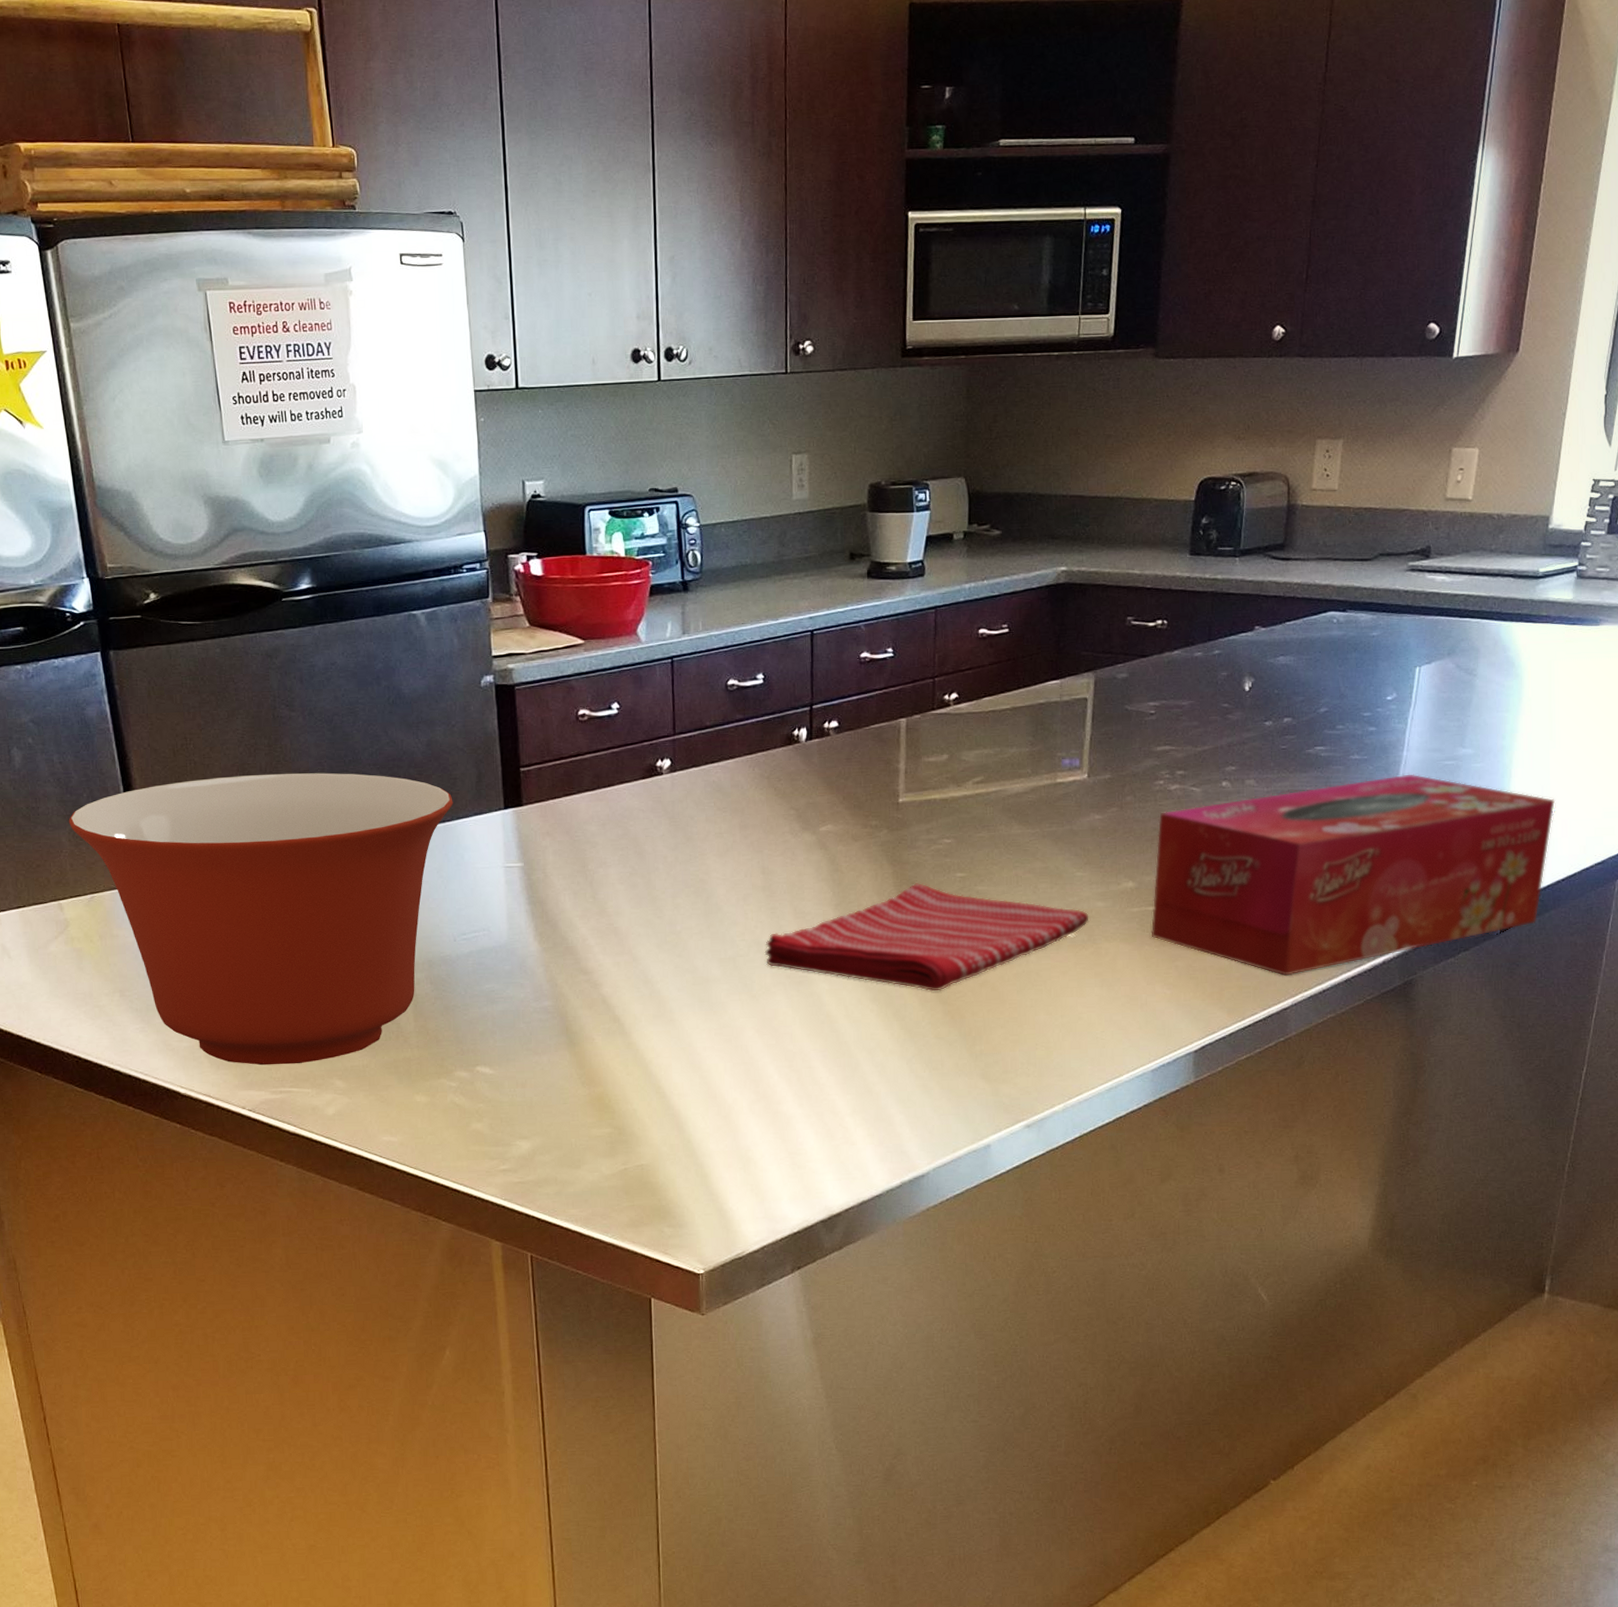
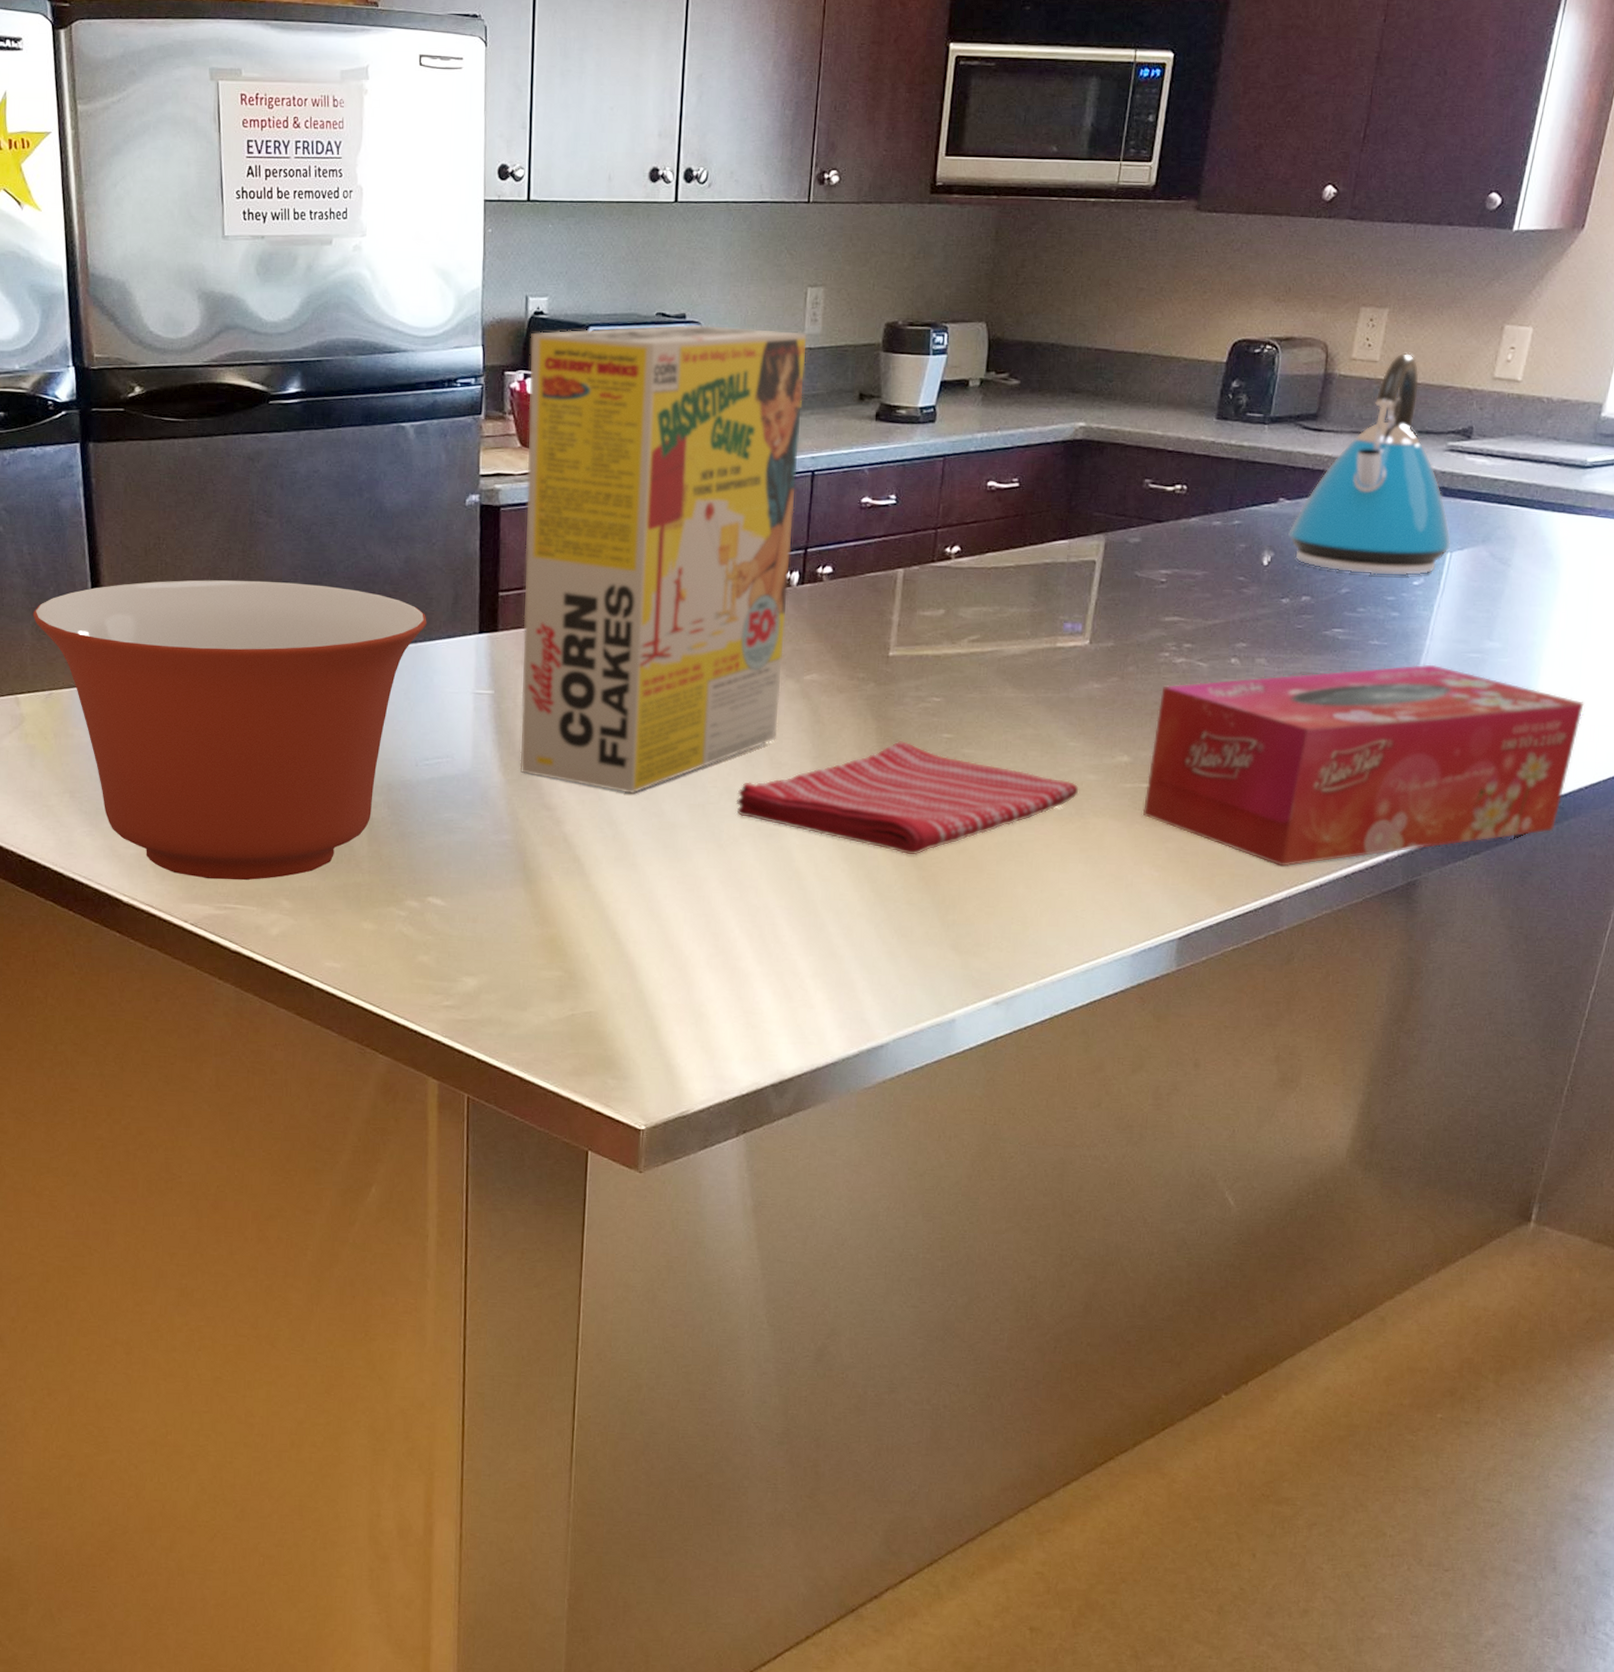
cereal box: none [530,497,799,953] -> present [520,324,807,794]
kettle: none [1266,481,1419,693] -> present [1288,353,1451,576]

